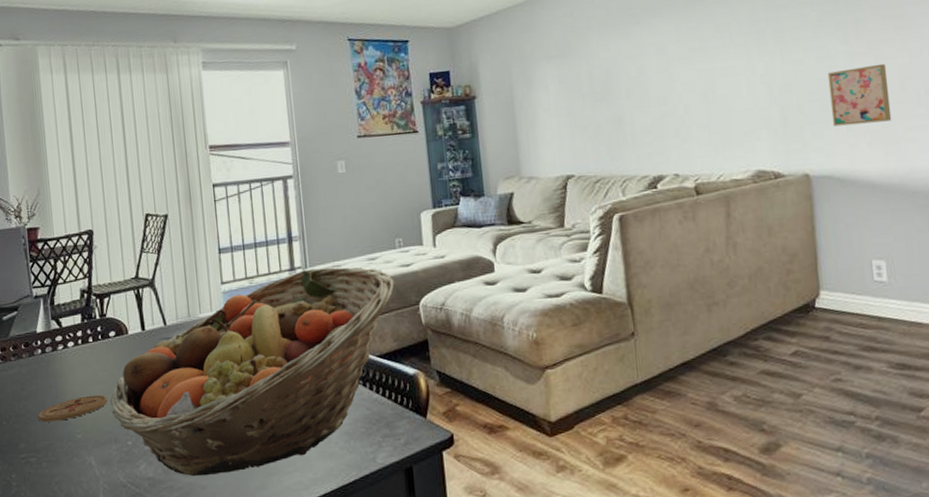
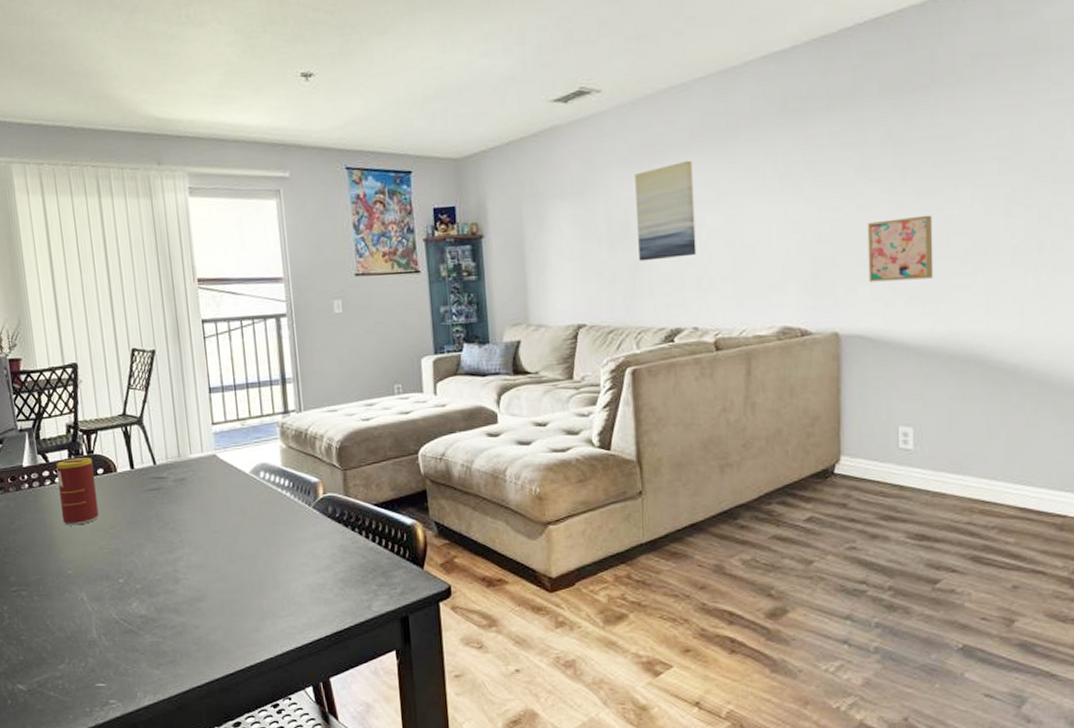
coaster: present [38,394,108,422] -> none [27,531,98,557]
beverage can: none [69,321,110,390] -> present [56,458,99,526]
fruit basket: present [110,267,395,476] -> none [100,412,393,616]
wall art: none [613,22,674,115] -> present [635,160,697,261]

